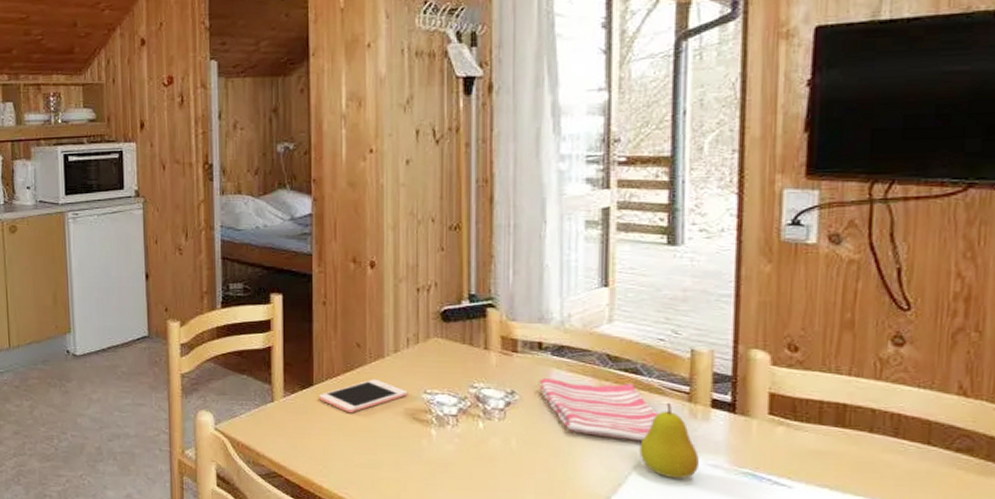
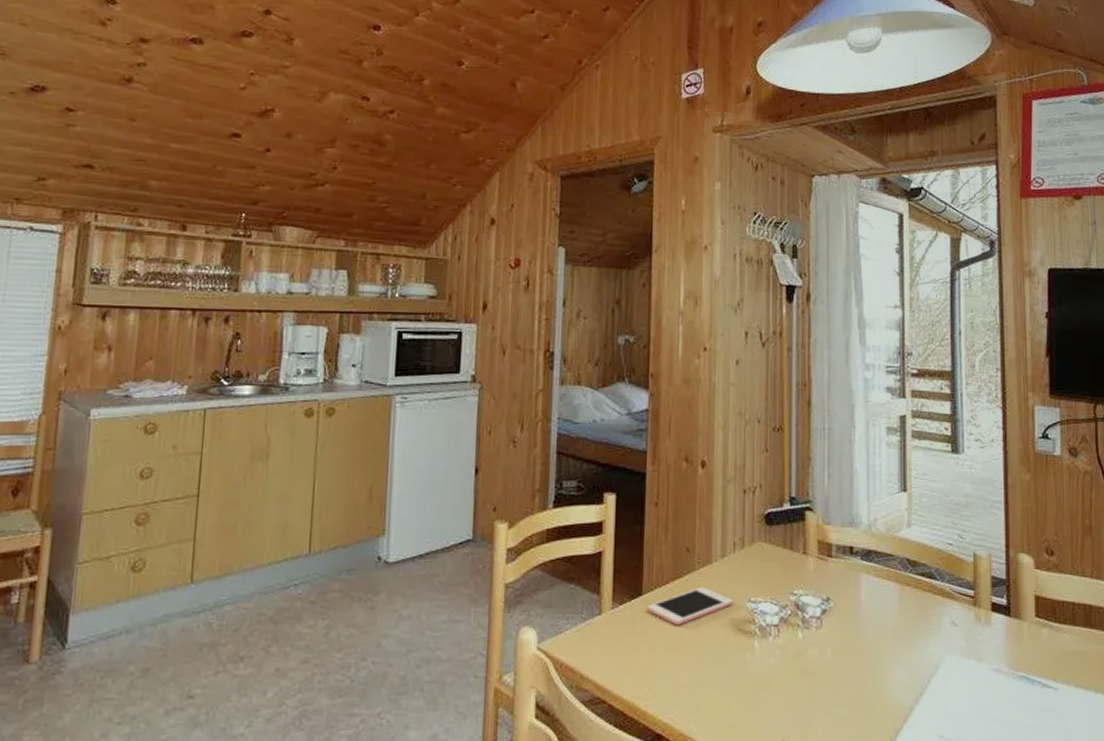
dish towel: present [540,378,658,442] -> none [851,584,950,648]
fruit: present [639,402,699,479] -> none [936,607,984,686]

